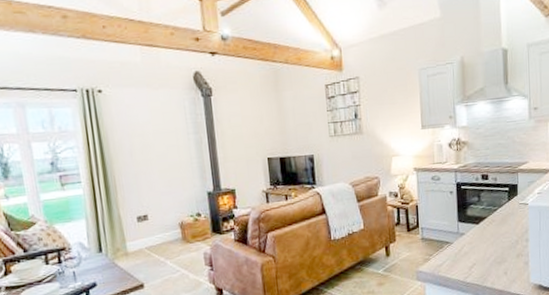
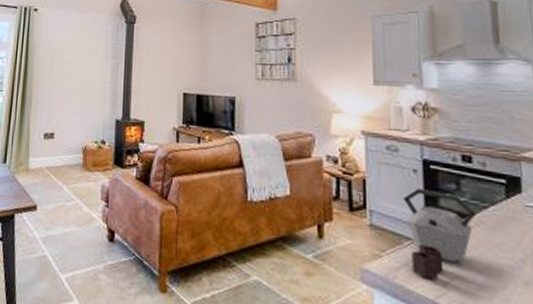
kettle: none [444,204,490,268] -> present [403,188,476,280]

